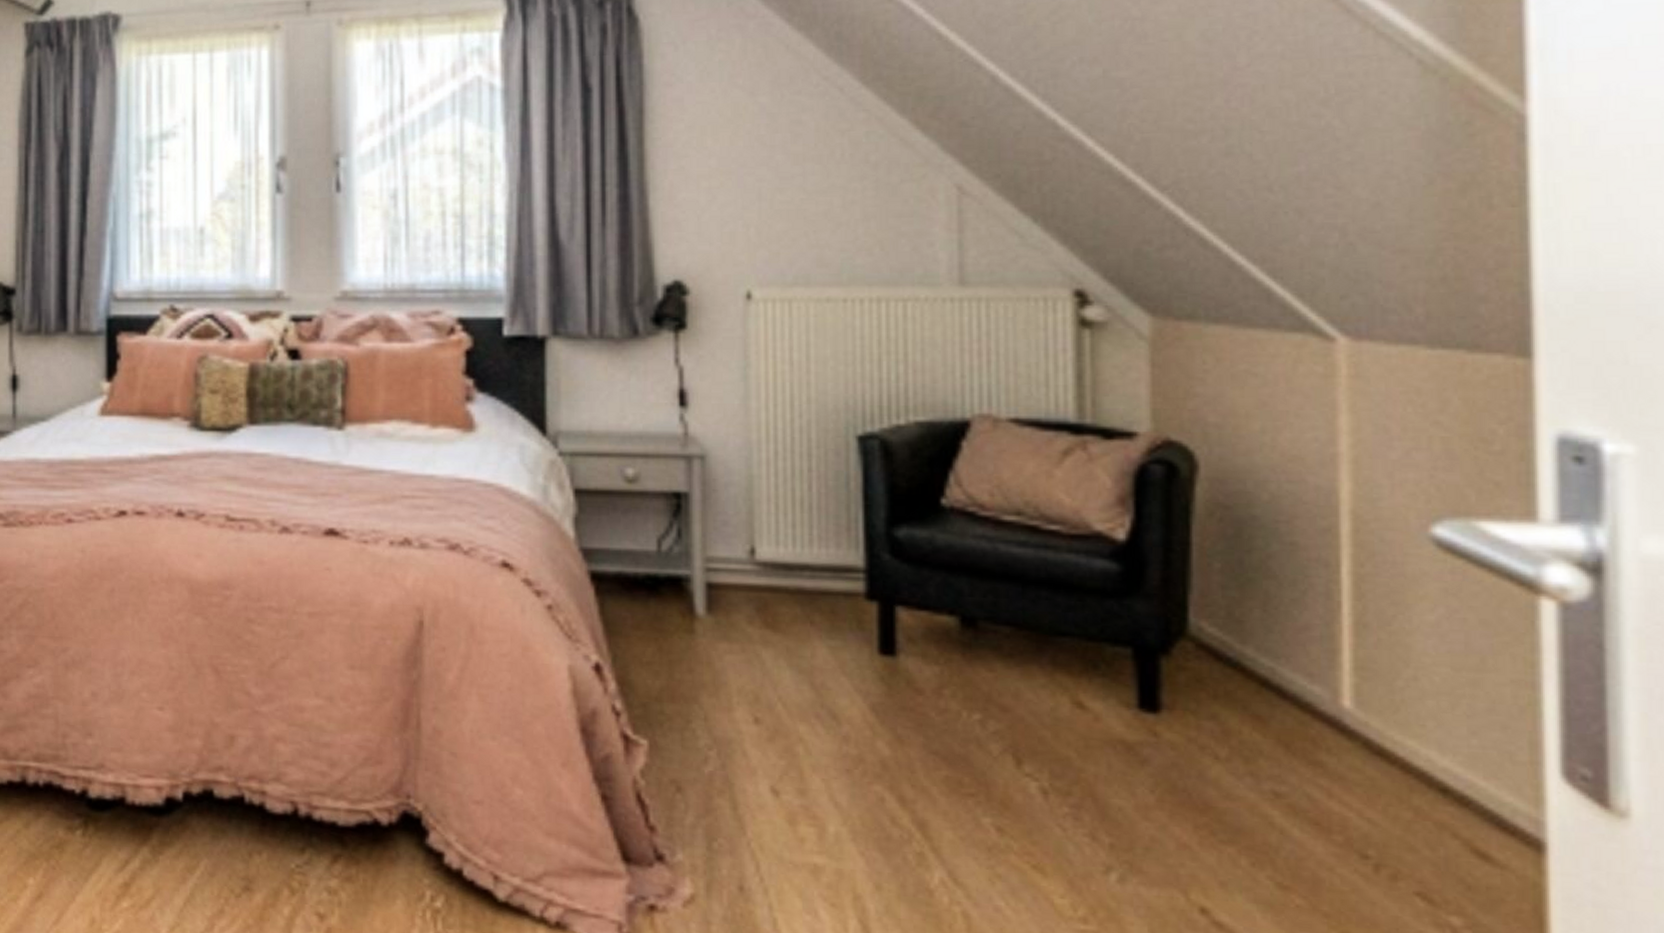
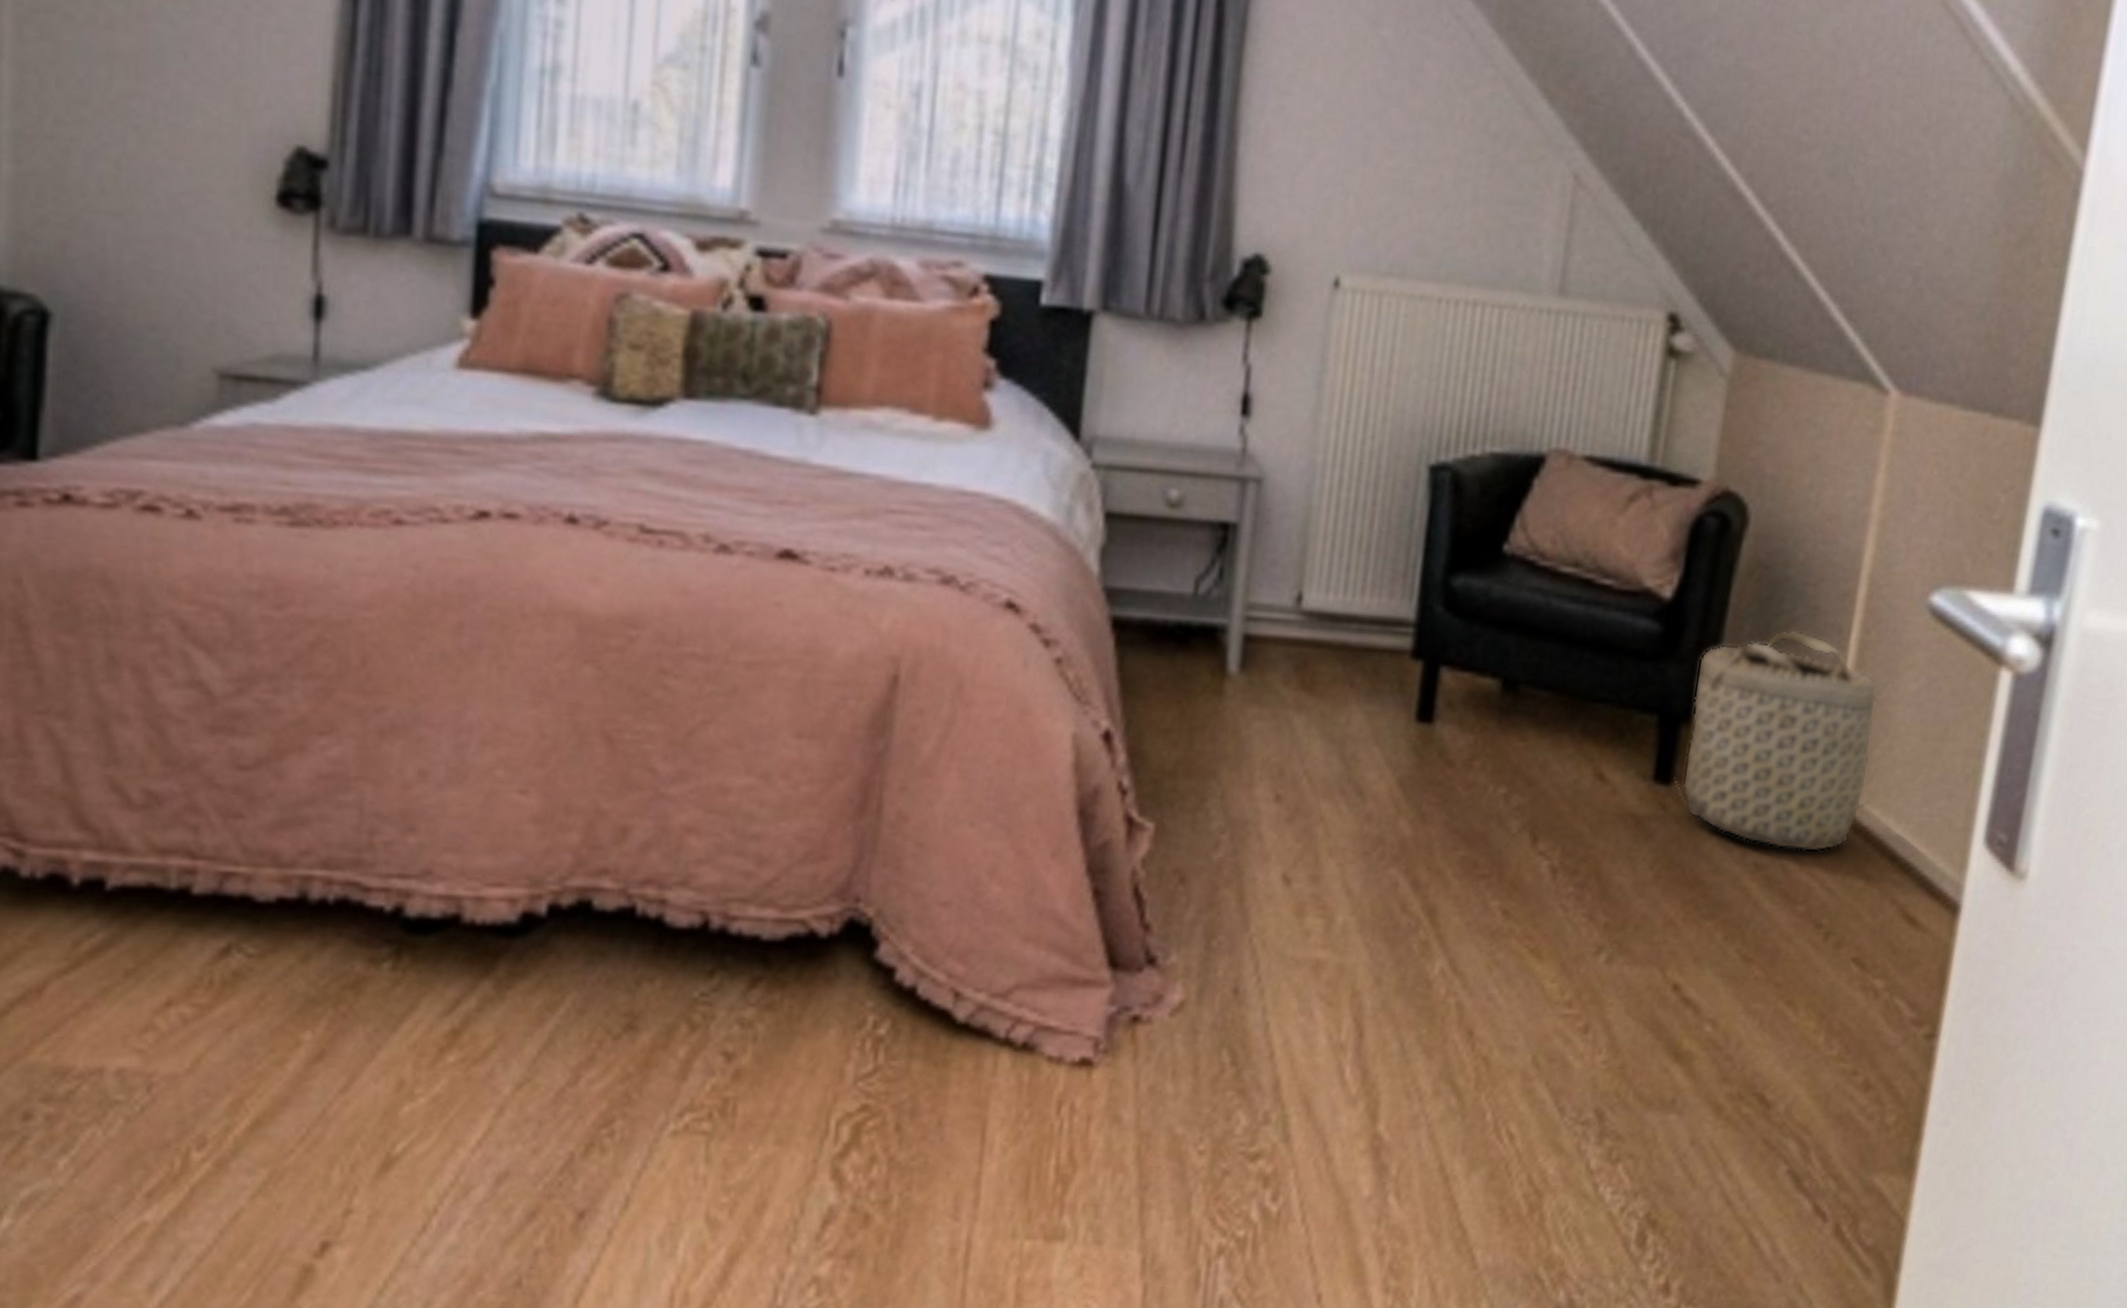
basket: none [1161,565,1403,783] -> present [1674,630,1882,853]

